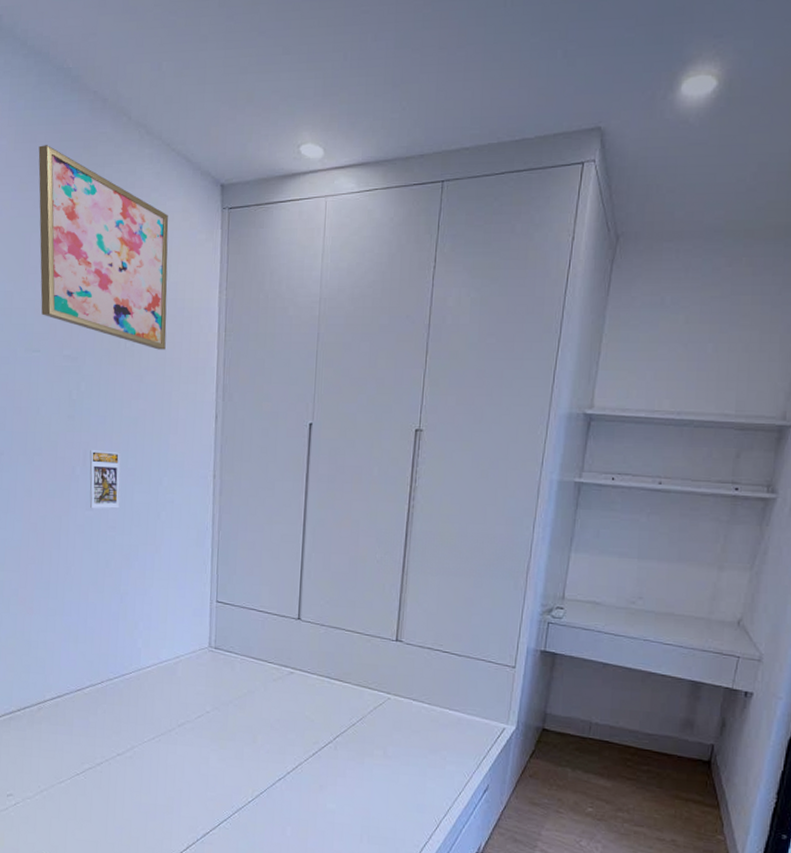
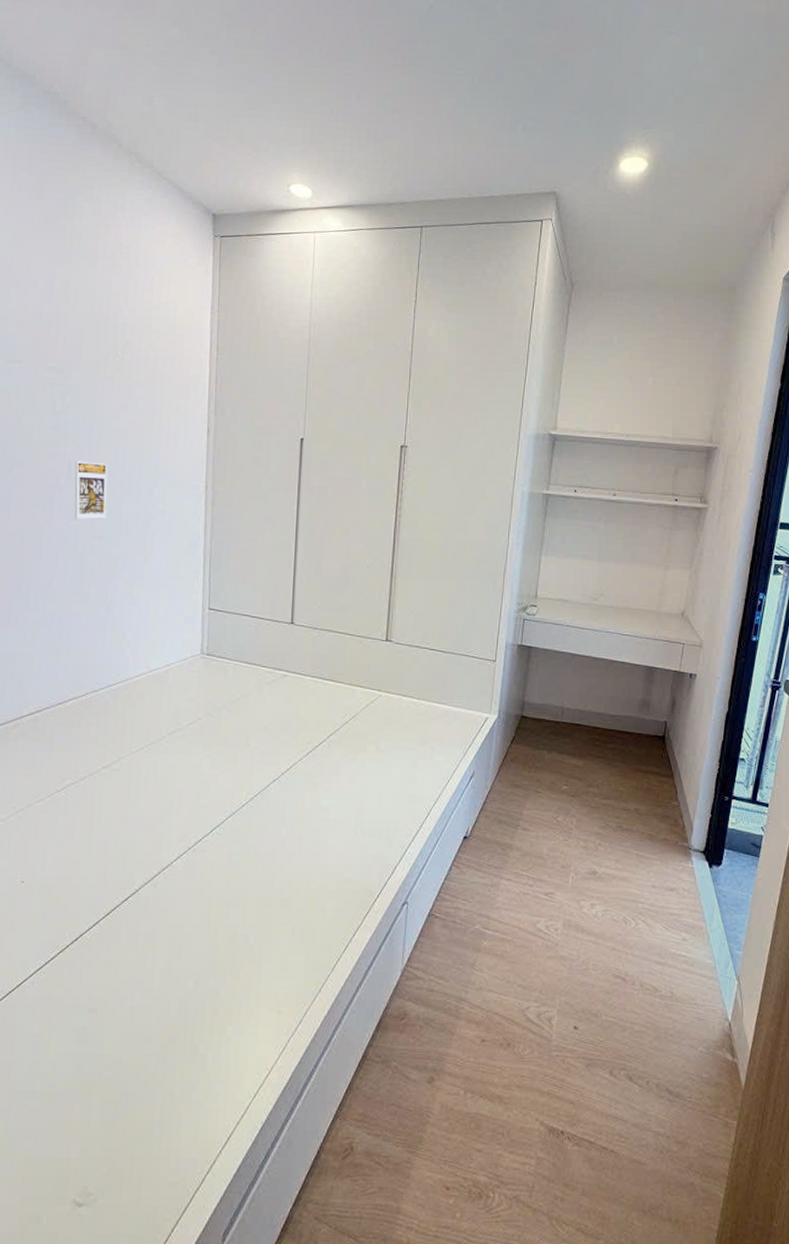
wall art: present [38,145,169,350] -> none [22,163,160,366]

